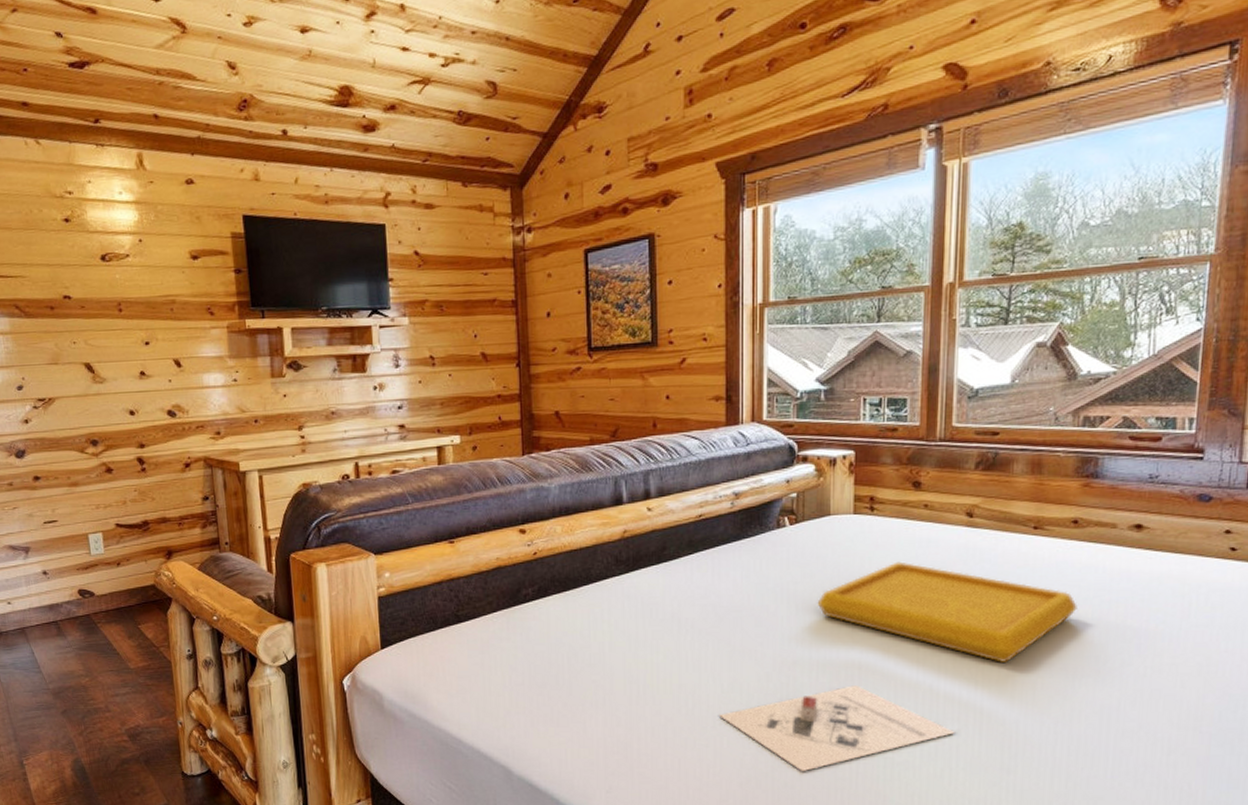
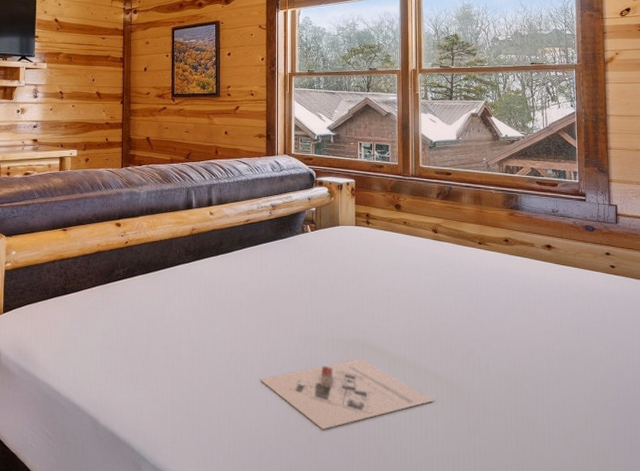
serving tray: present [817,561,1077,662] -> none [331,263,513,345]

